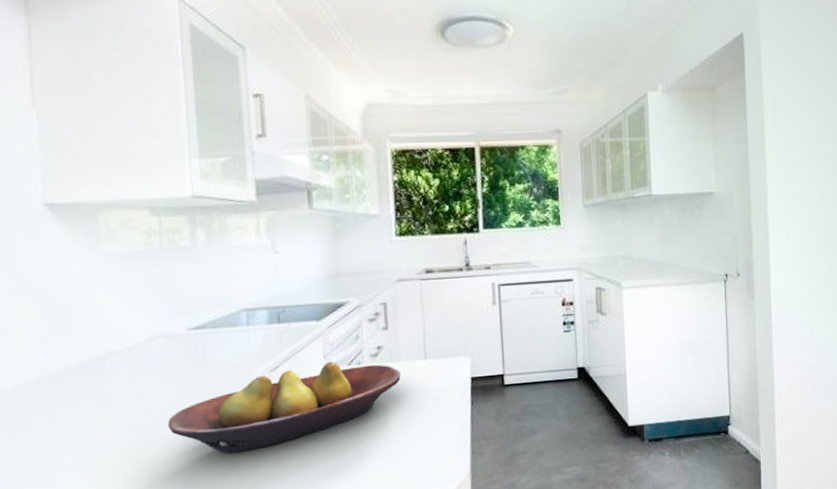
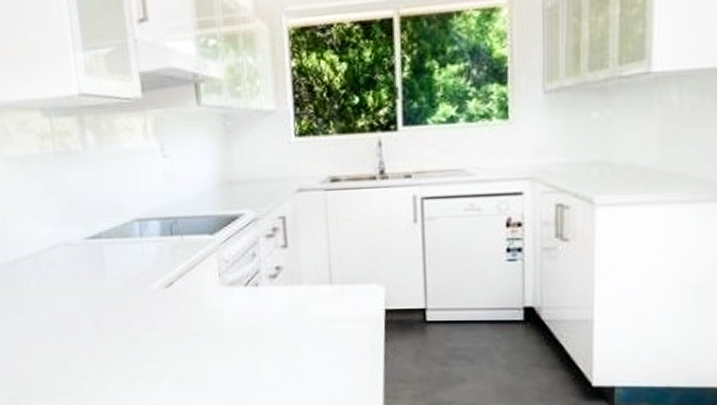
fruit bowl: present [168,361,401,454] -> none [74,280,303,367]

